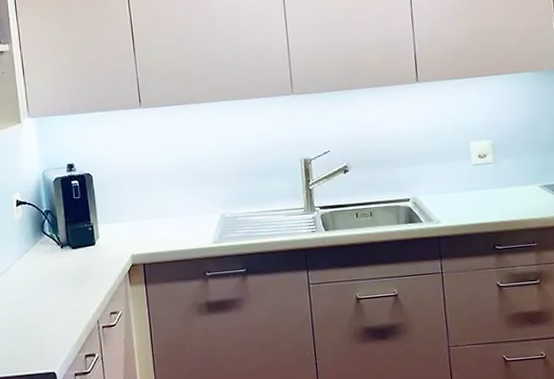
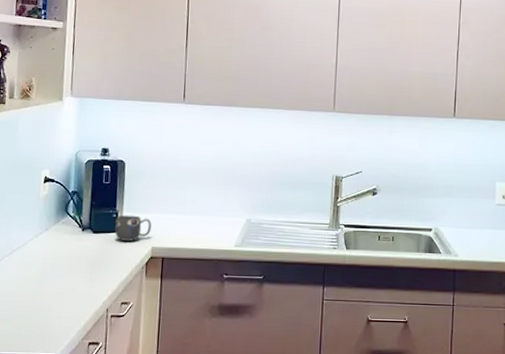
mug: none [92,226,128,253] -> present [115,215,151,241]

